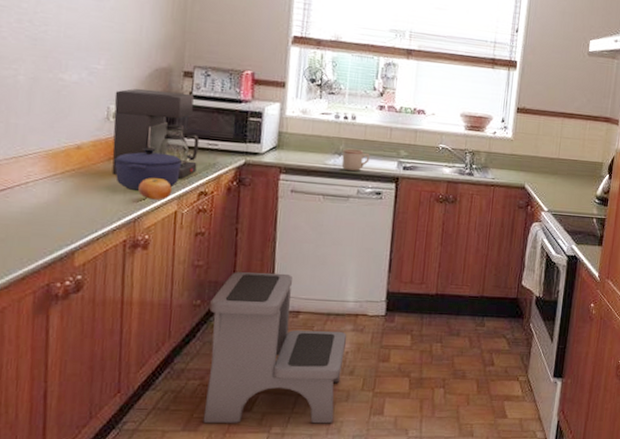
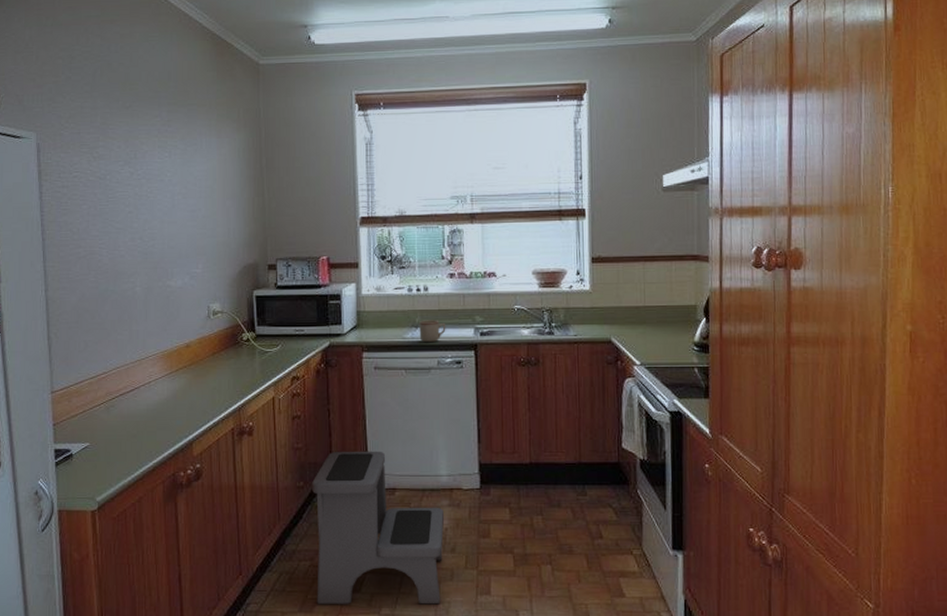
coffee maker: present [111,88,200,180] -> none [213,285,288,368]
cooking pot: present [114,146,182,190] -> none [218,338,274,381]
fruit: present [138,177,173,200] -> none [240,366,269,388]

